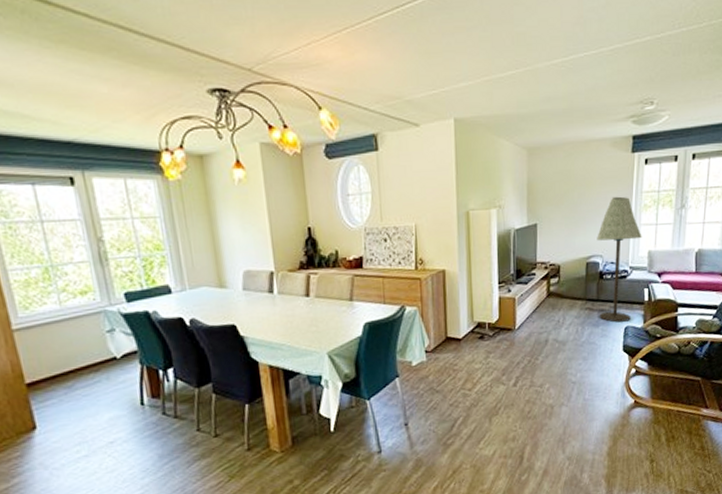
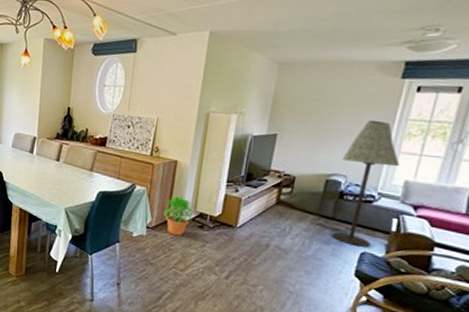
potted plant: none [441,309,472,353] -> present [164,195,195,236]

